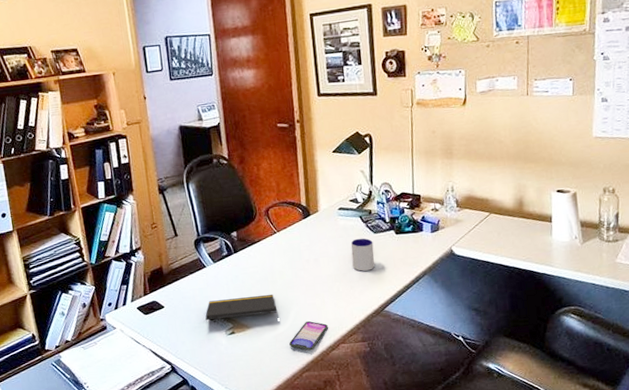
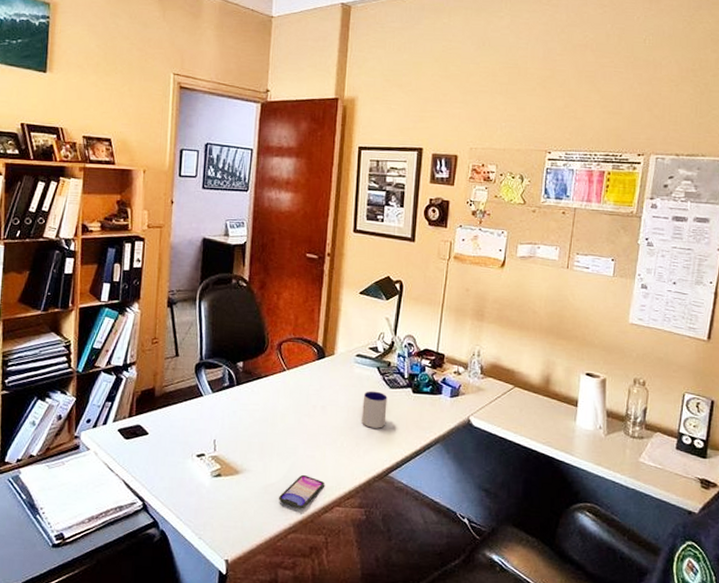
notepad: present [205,294,279,321] -> none [192,435,273,466]

